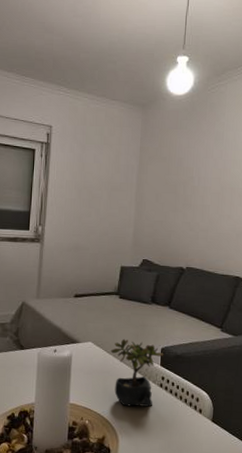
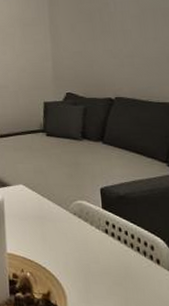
succulent plant: present [111,338,164,407] -> none [45,179,105,257]

